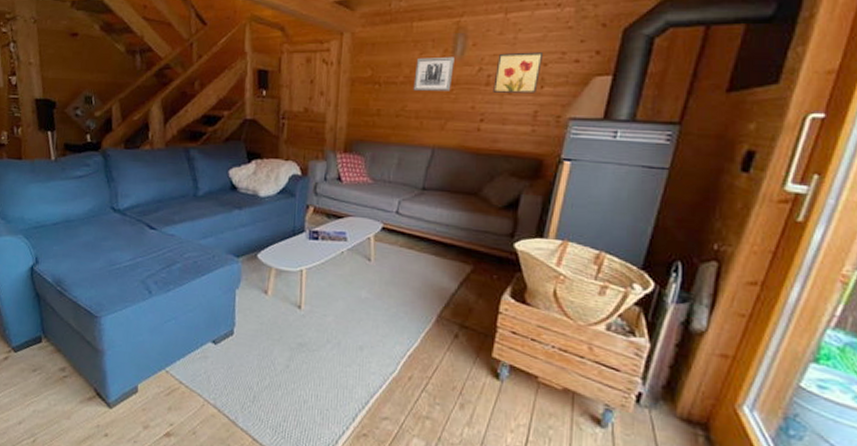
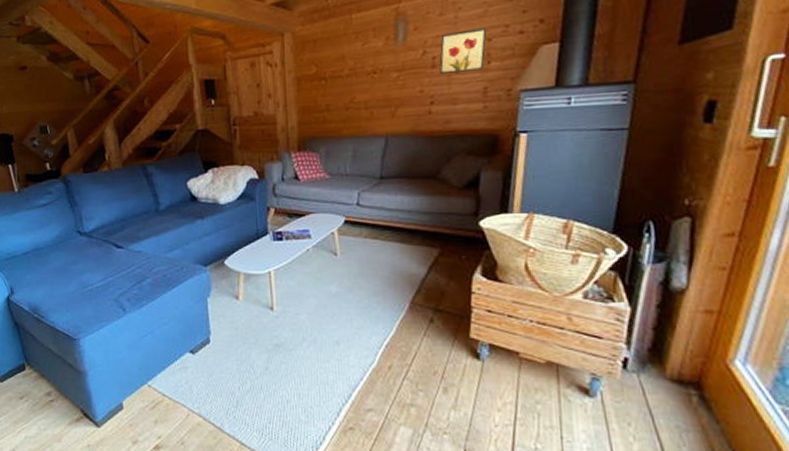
wall art: present [413,56,454,91] -> none [359,43,398,82]

